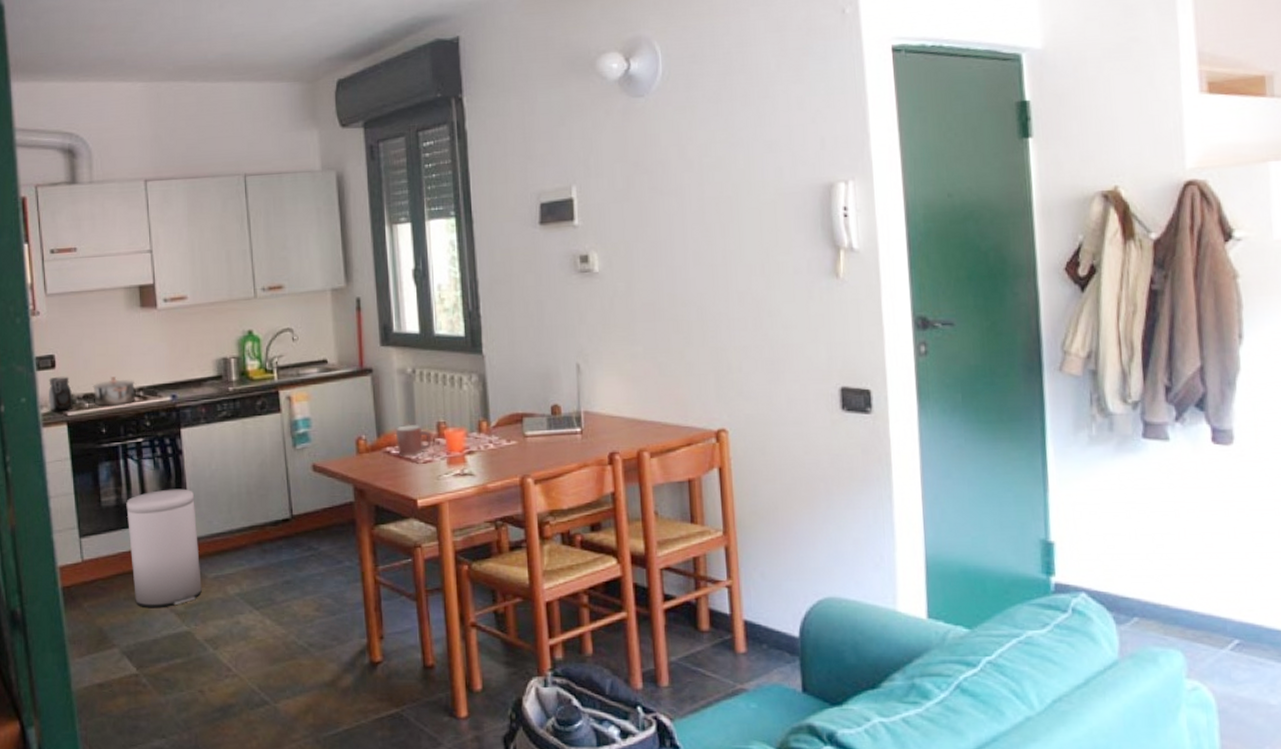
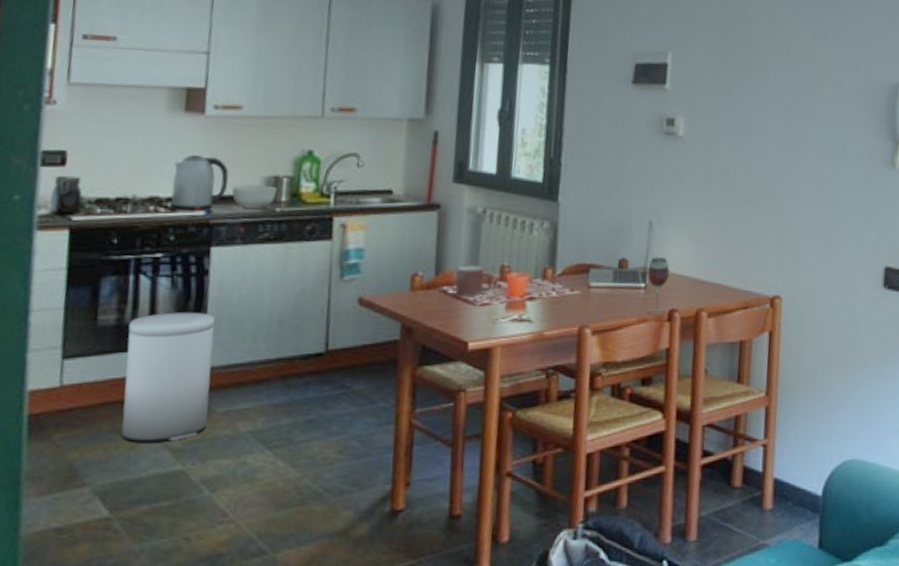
cooking pot: present [93,377,136,407] -> none [109,182,163,216]
kettle: none [140,346,185,399] -> present [171,155,229,212]
bowl: none [190,367,228,391] -> present [232,184,278,210]
wineglass: none [581,400,606,461] -> present [647,257,670,317]

